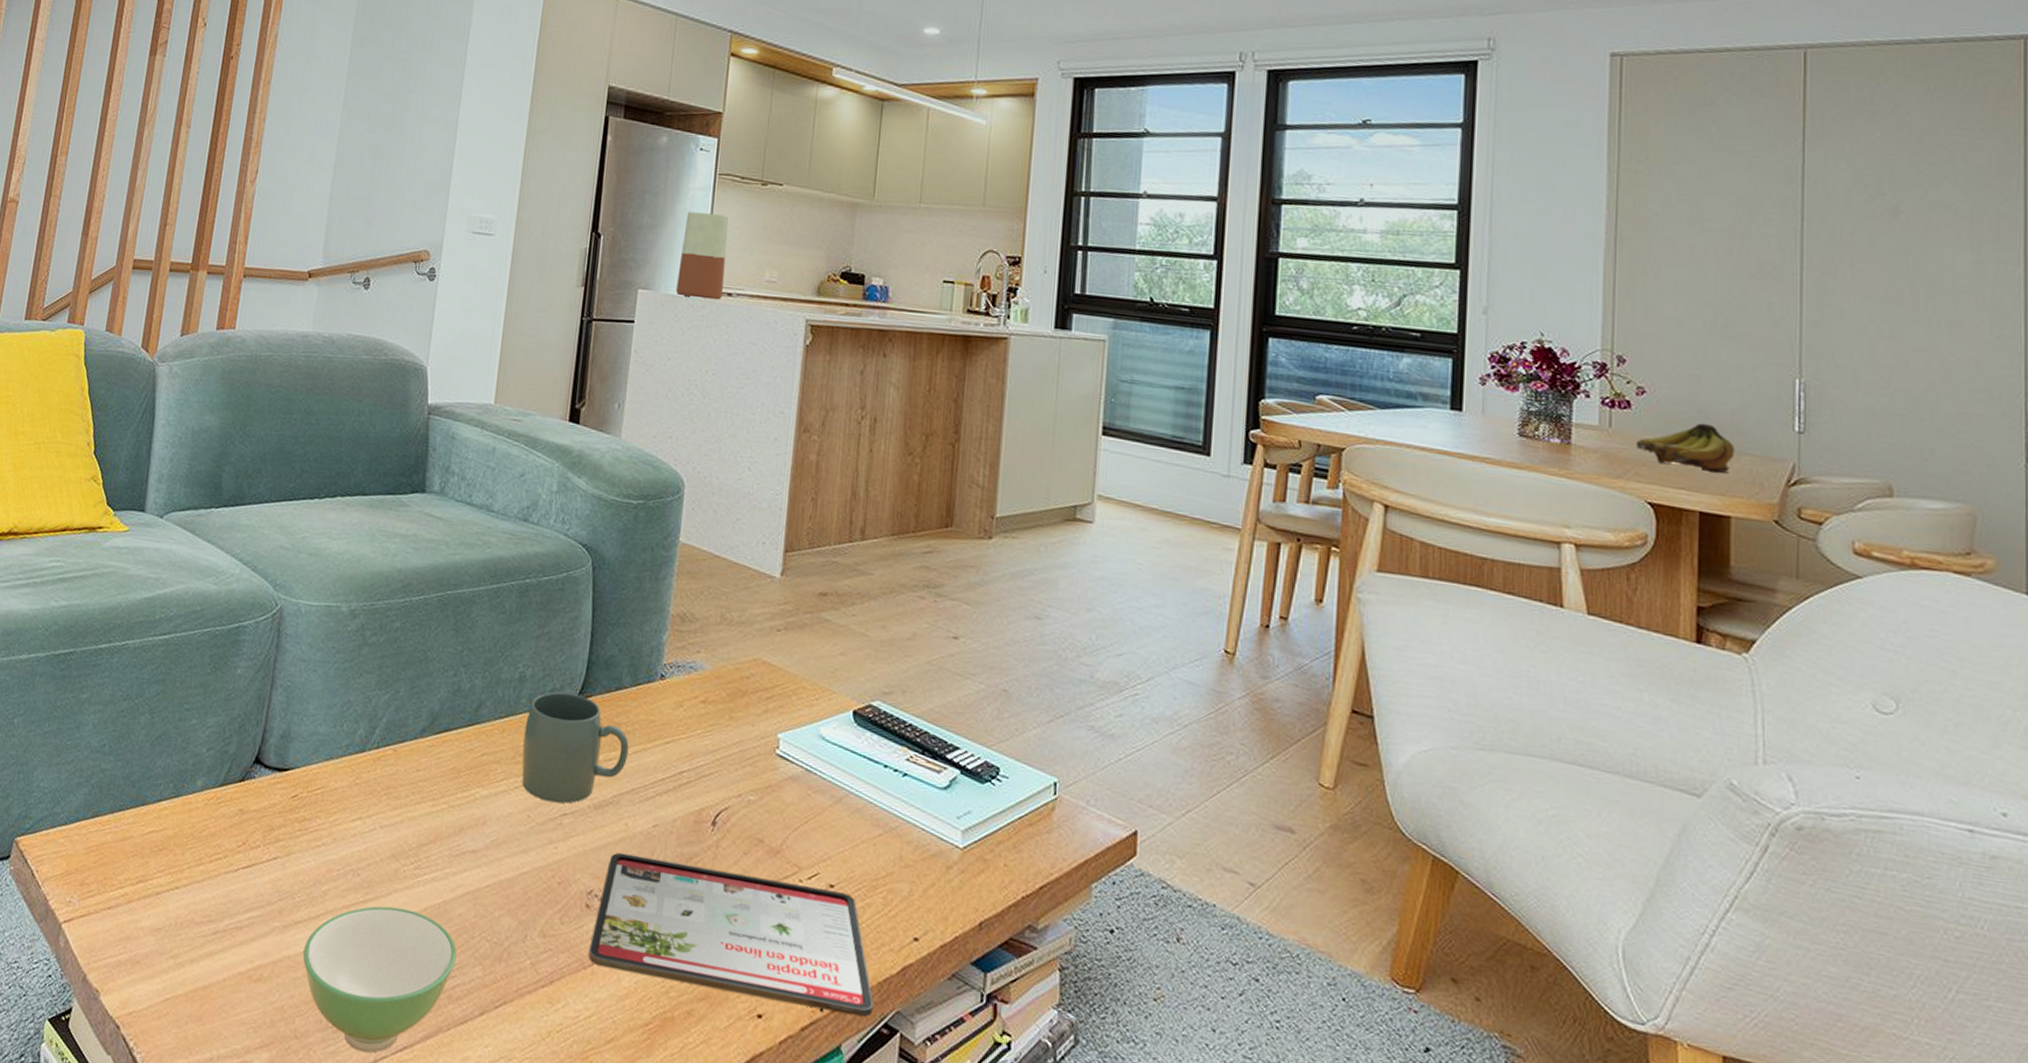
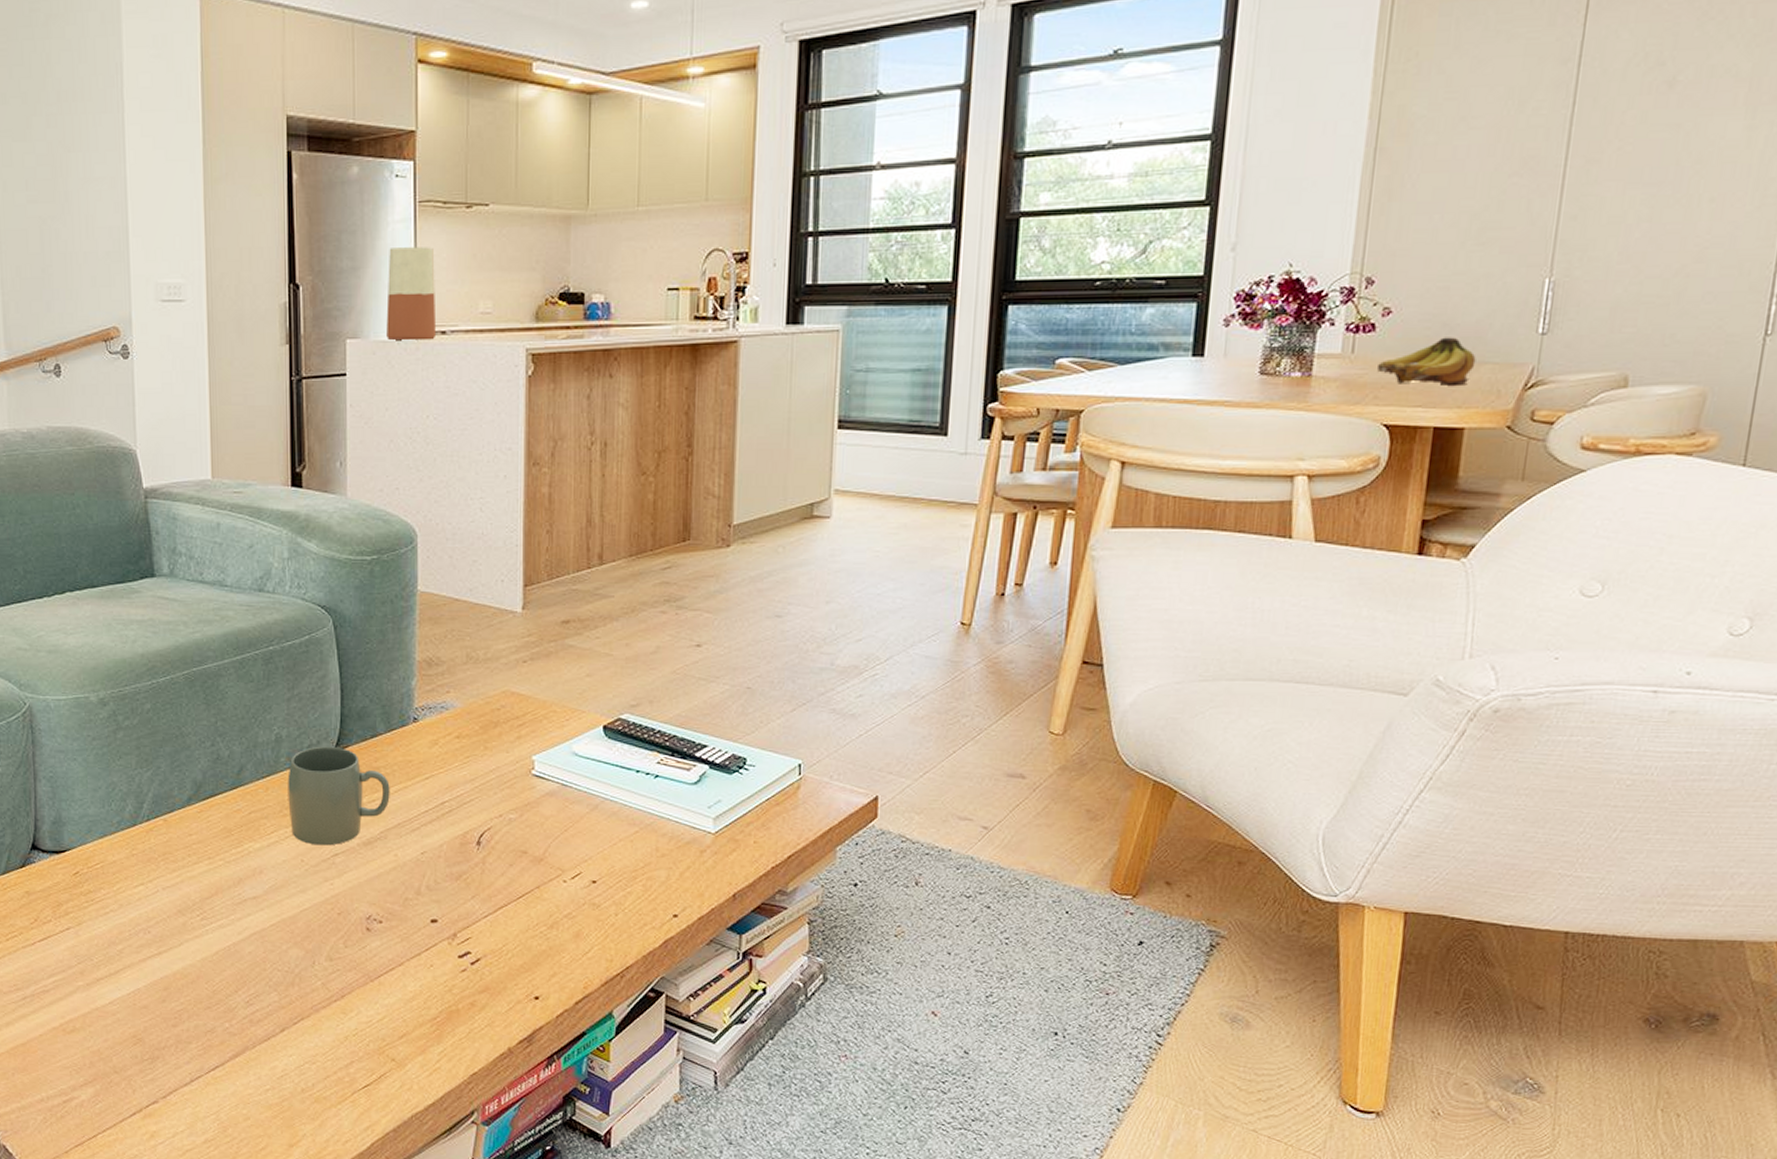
bowl: present [302,906,457,1053] -> none [109,954,252,1076]
tablet: present [588,852,874,1018] -> none [374,880,640,987]

